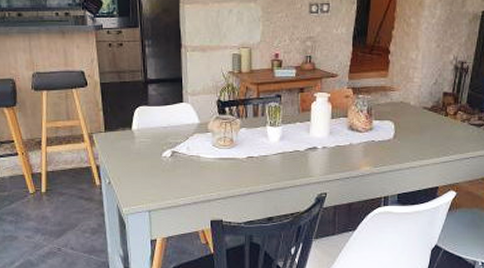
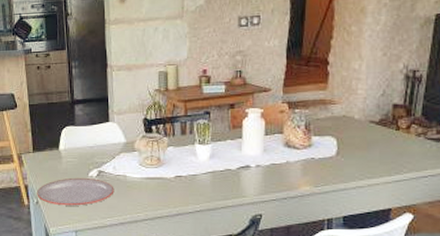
plate: none [109,158,188,186] -> present [37,177,114,206]

